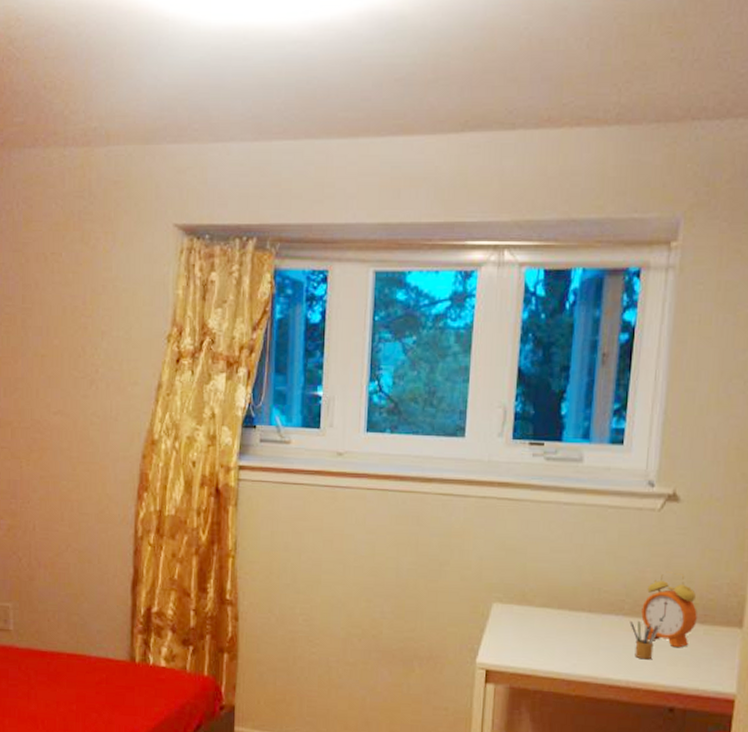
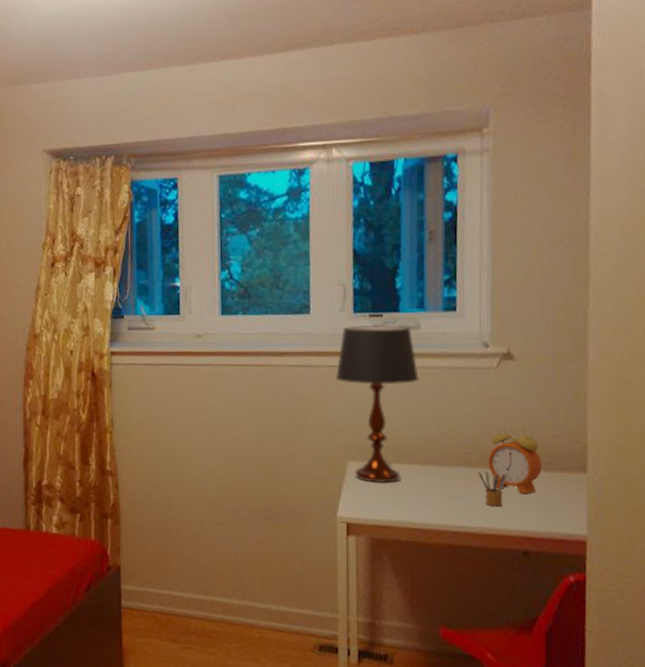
table lamp: none [487,454,577,629] -> present [335,325,419,483]

